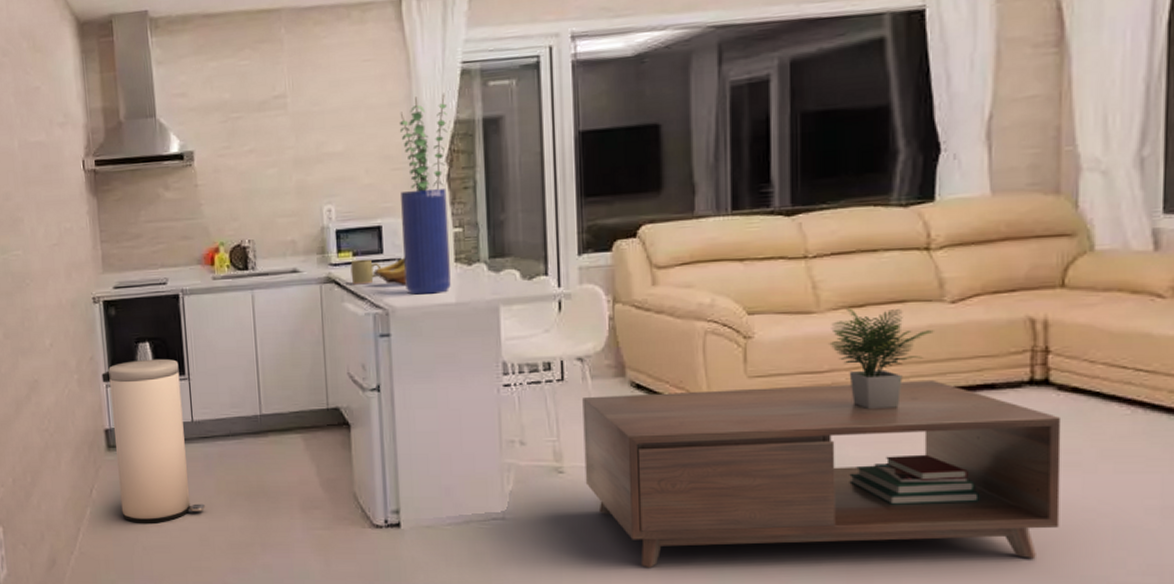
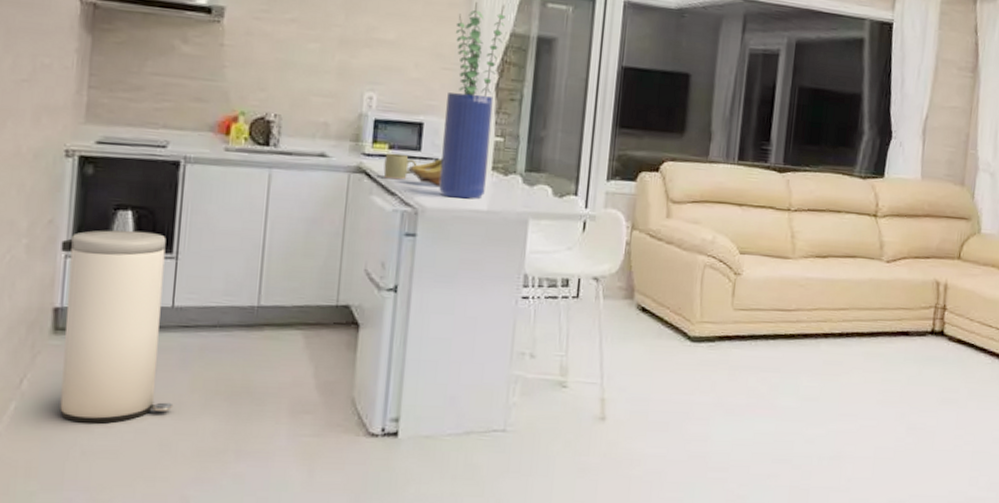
coffee table: present [582,306,1062,567] -> none [585,256,949,482]

